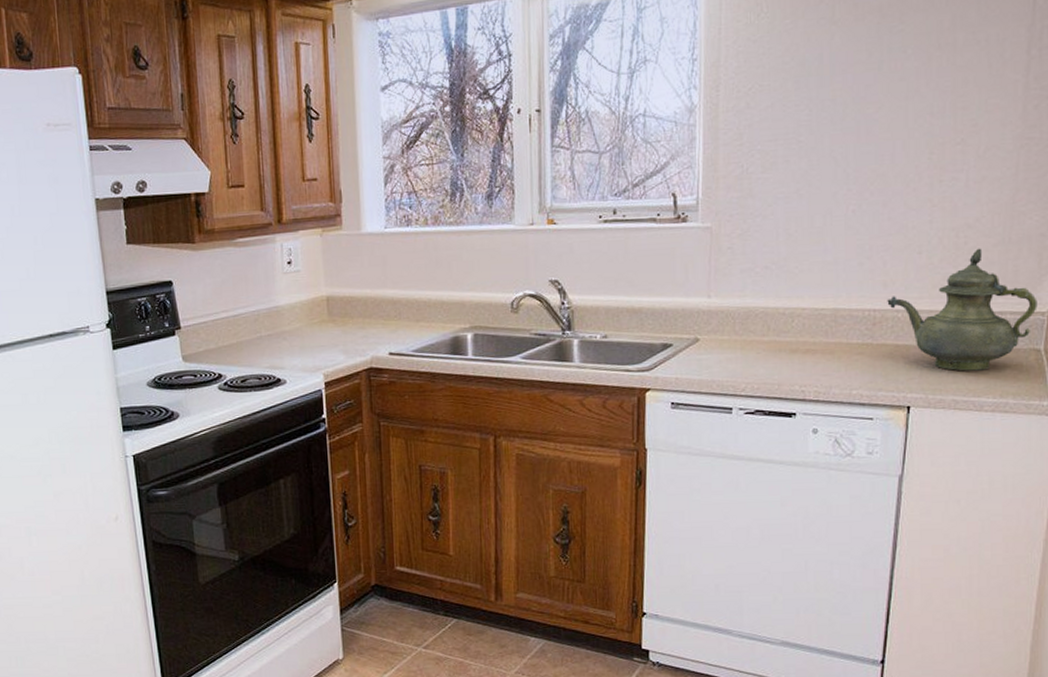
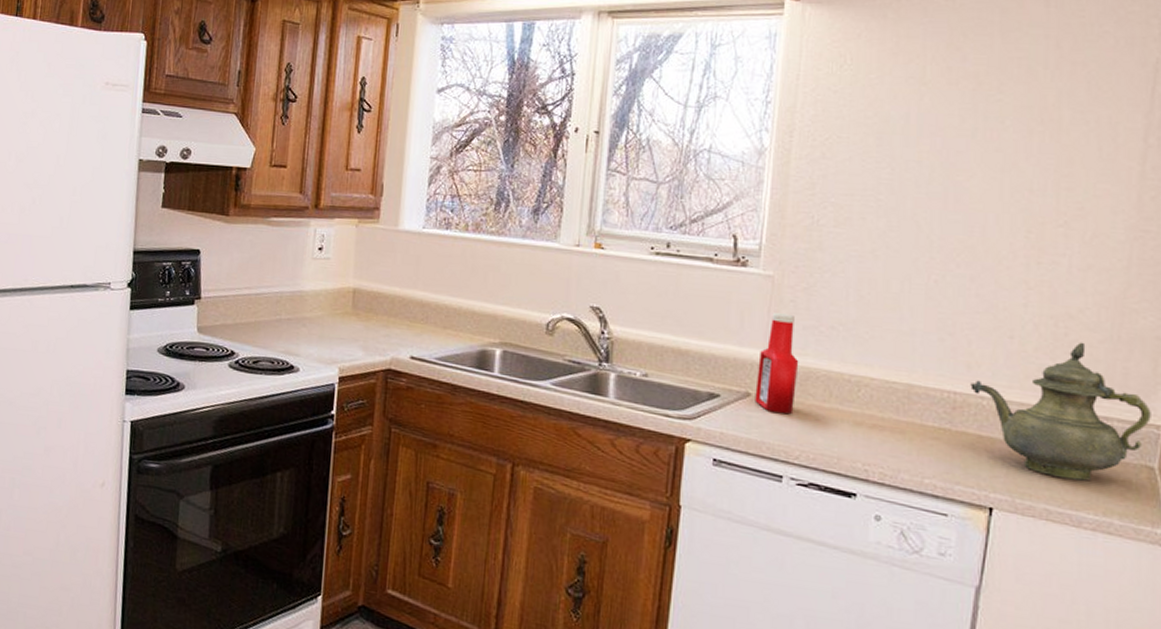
ketchup bottle: none [703,260,740,353] -> present [755,313,799,415]

